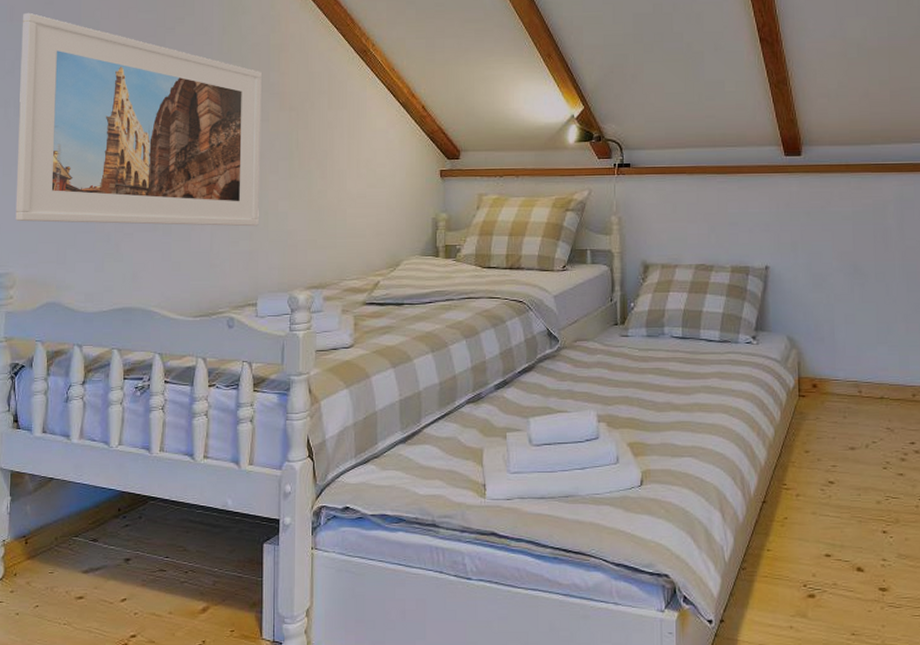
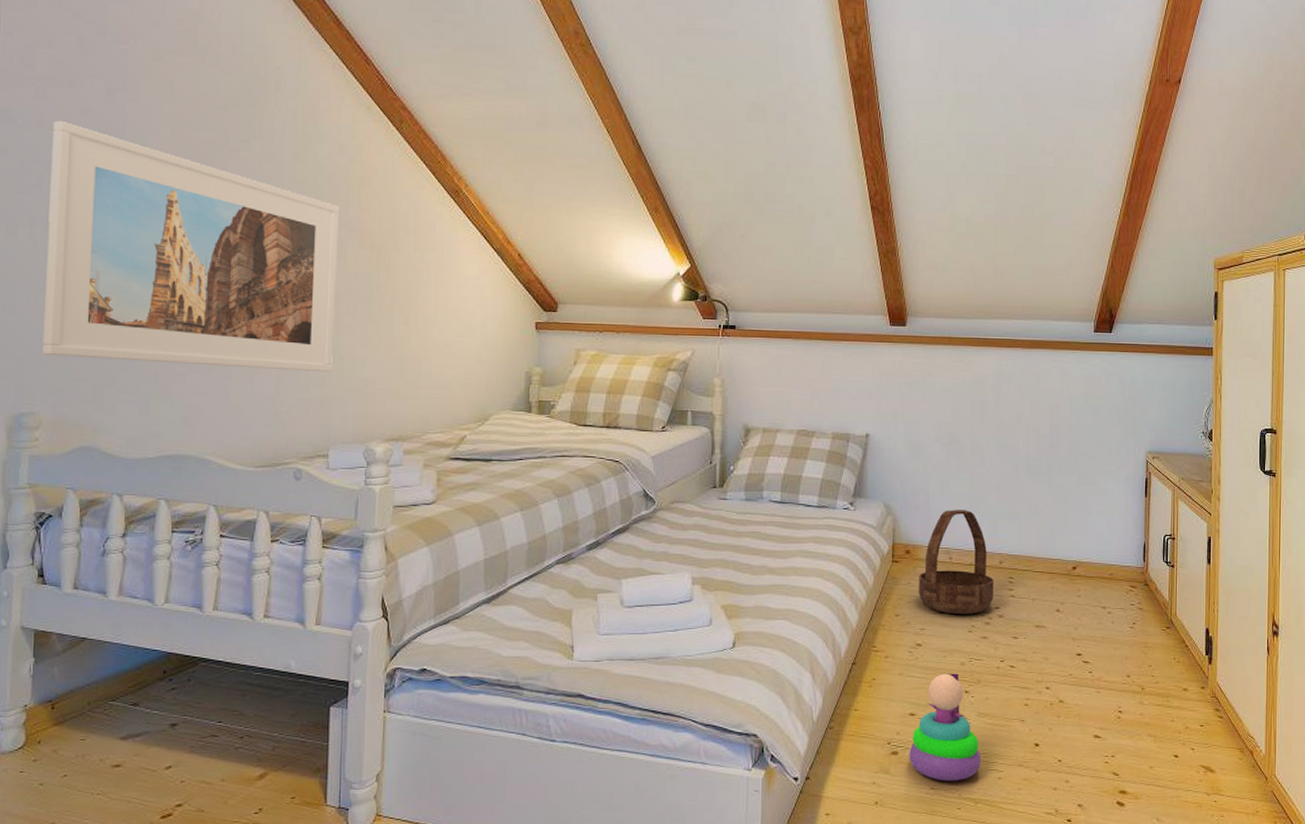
stacking toy: none [826,512,905,627] -> present [909,673,981,782]
basket: none [828,341,908,451] -> present [919,510,994,615]

